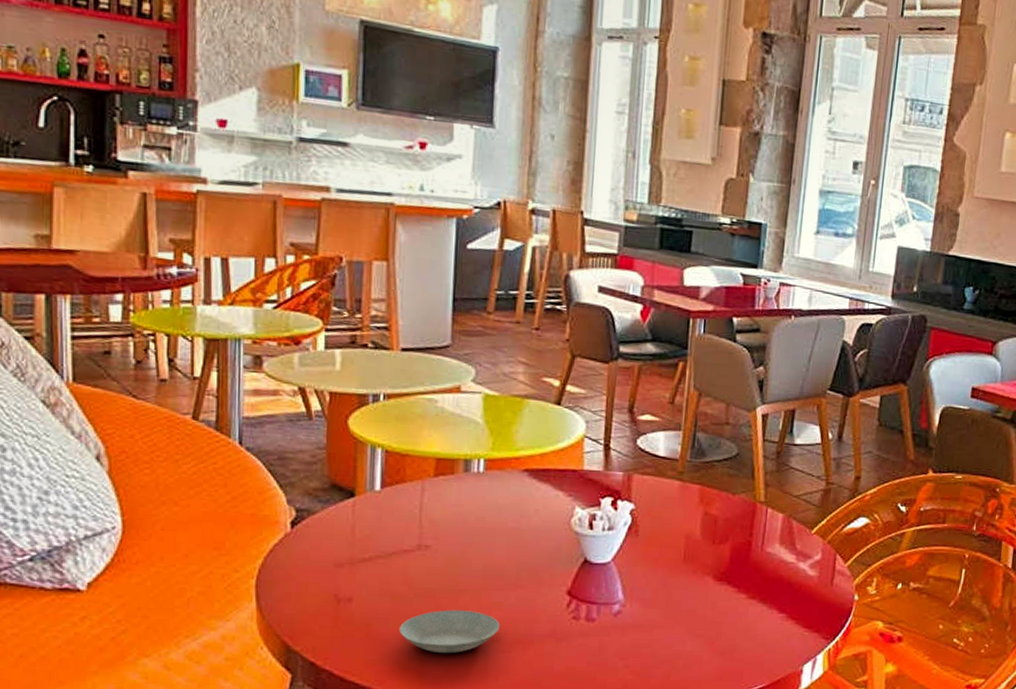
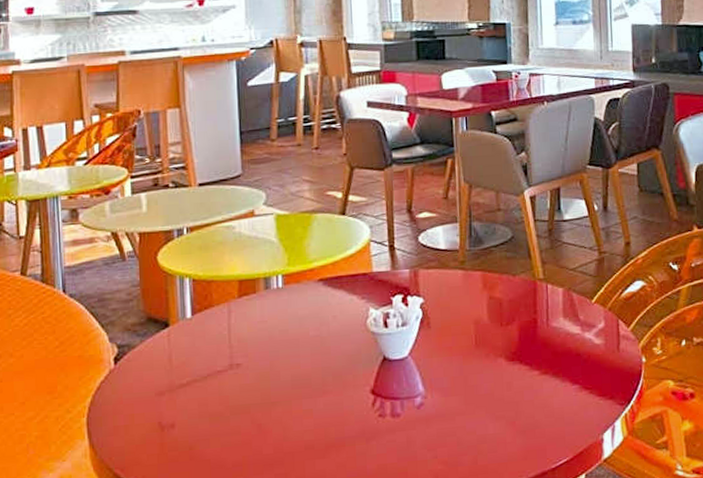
saucer: present [398,610,500,654] -> none [219,421,313,468]

